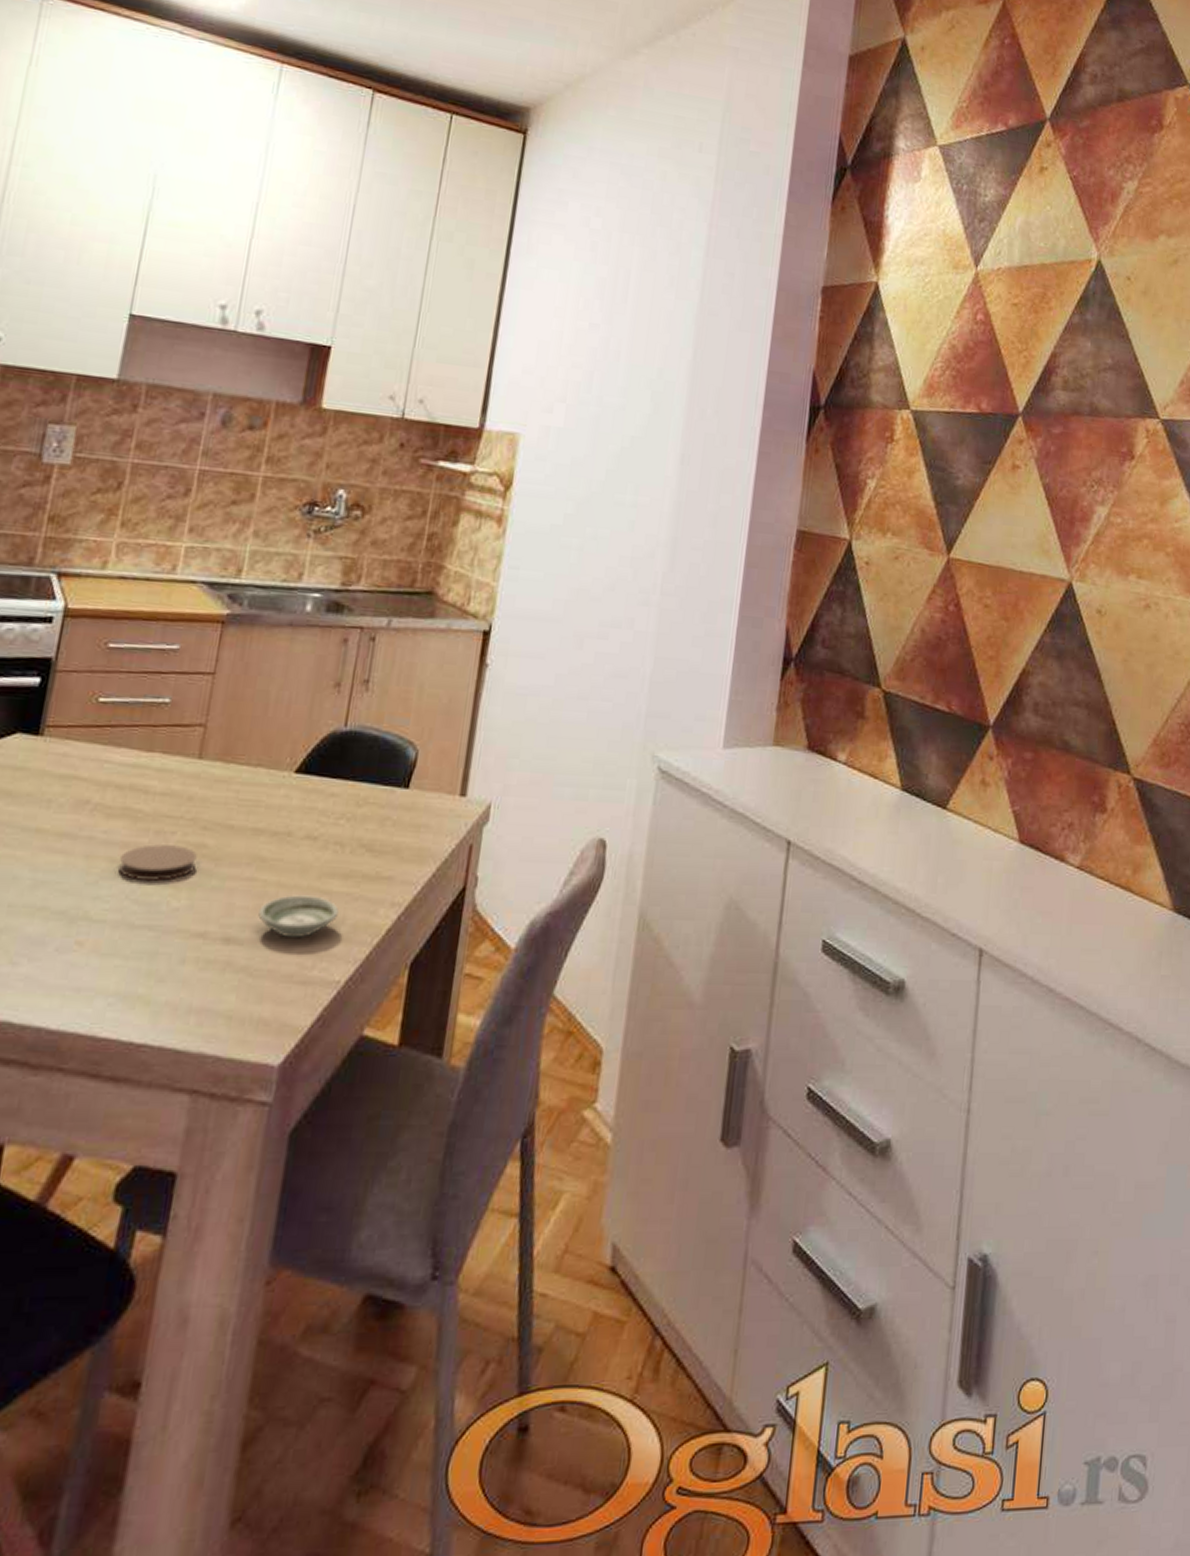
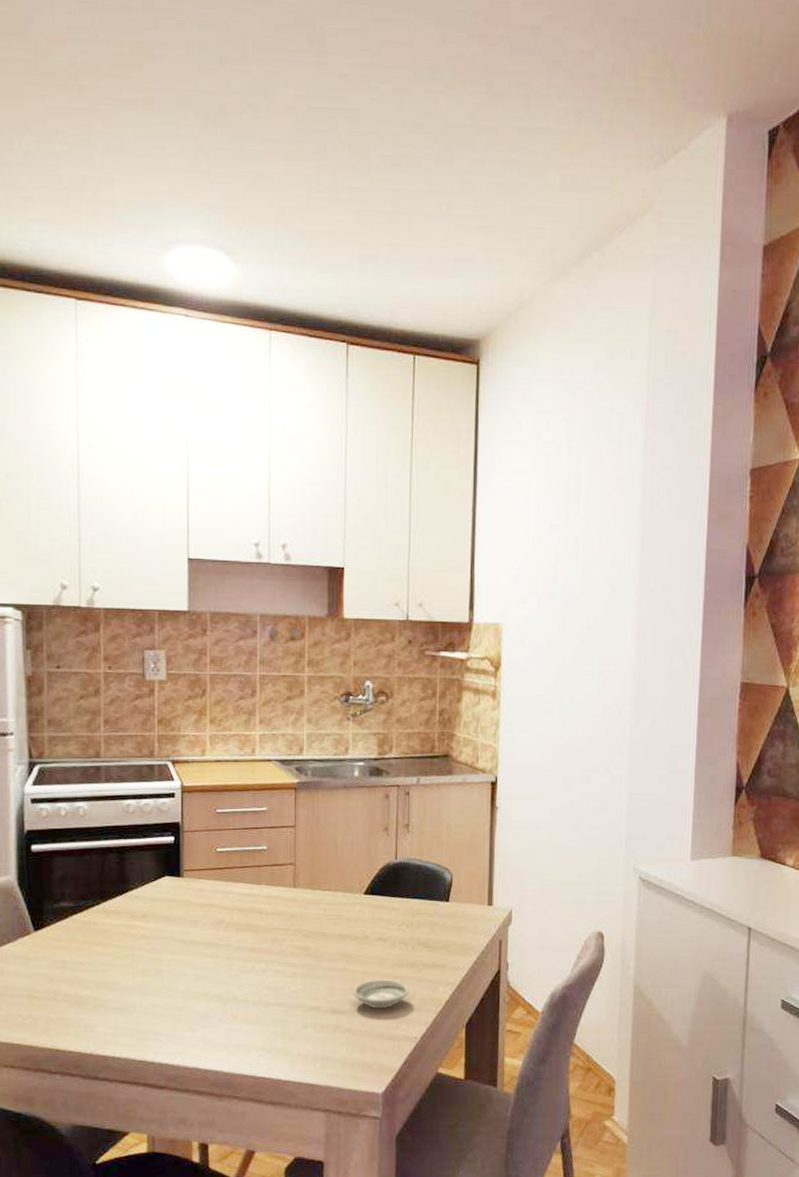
coaster: present [117,844,197,882] -> none [250,948,303,974]

